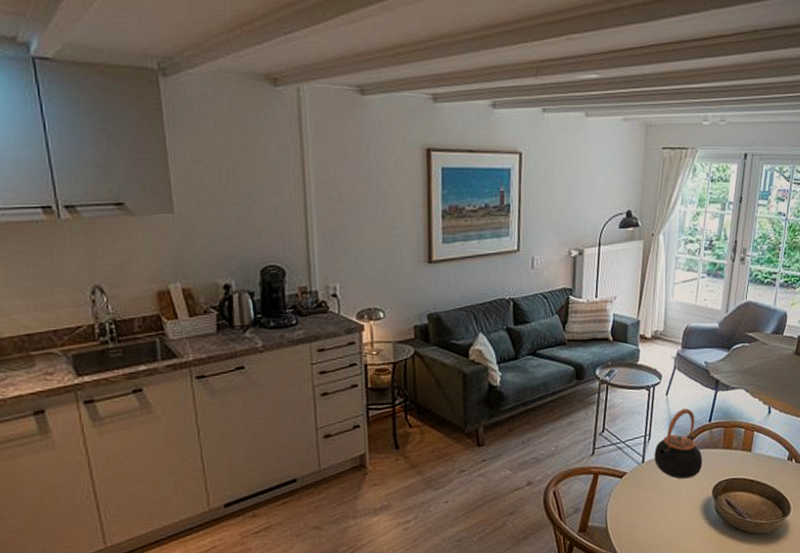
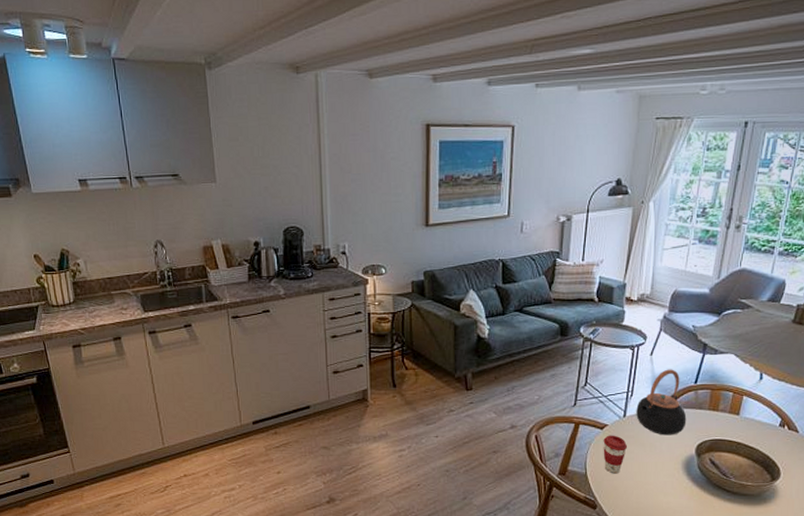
coffee cup: none [623,483,646,525] -> present [603,435,627,474]

